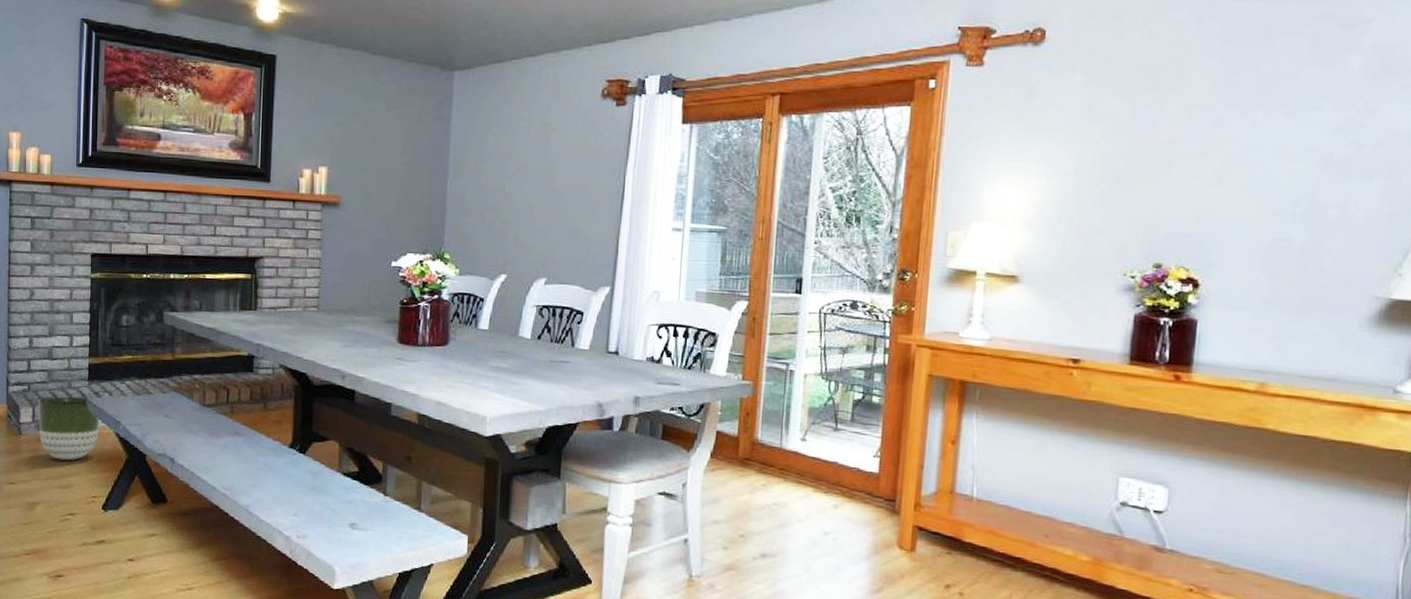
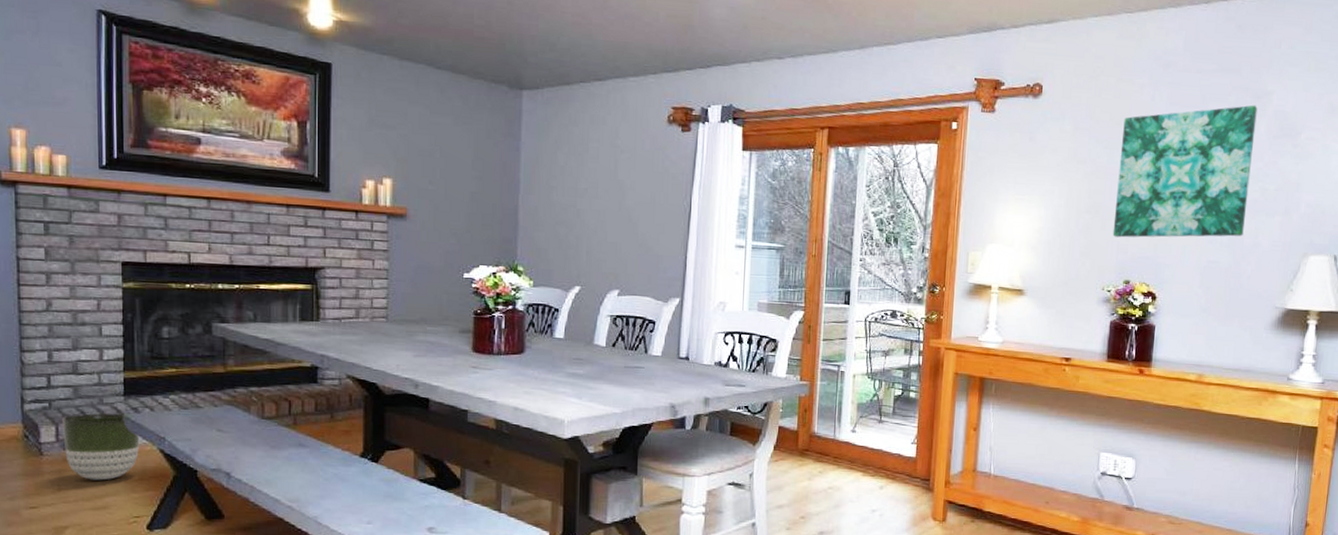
wall art: none [1138,37,1348,211] -> present [1112,105,1258,238]

